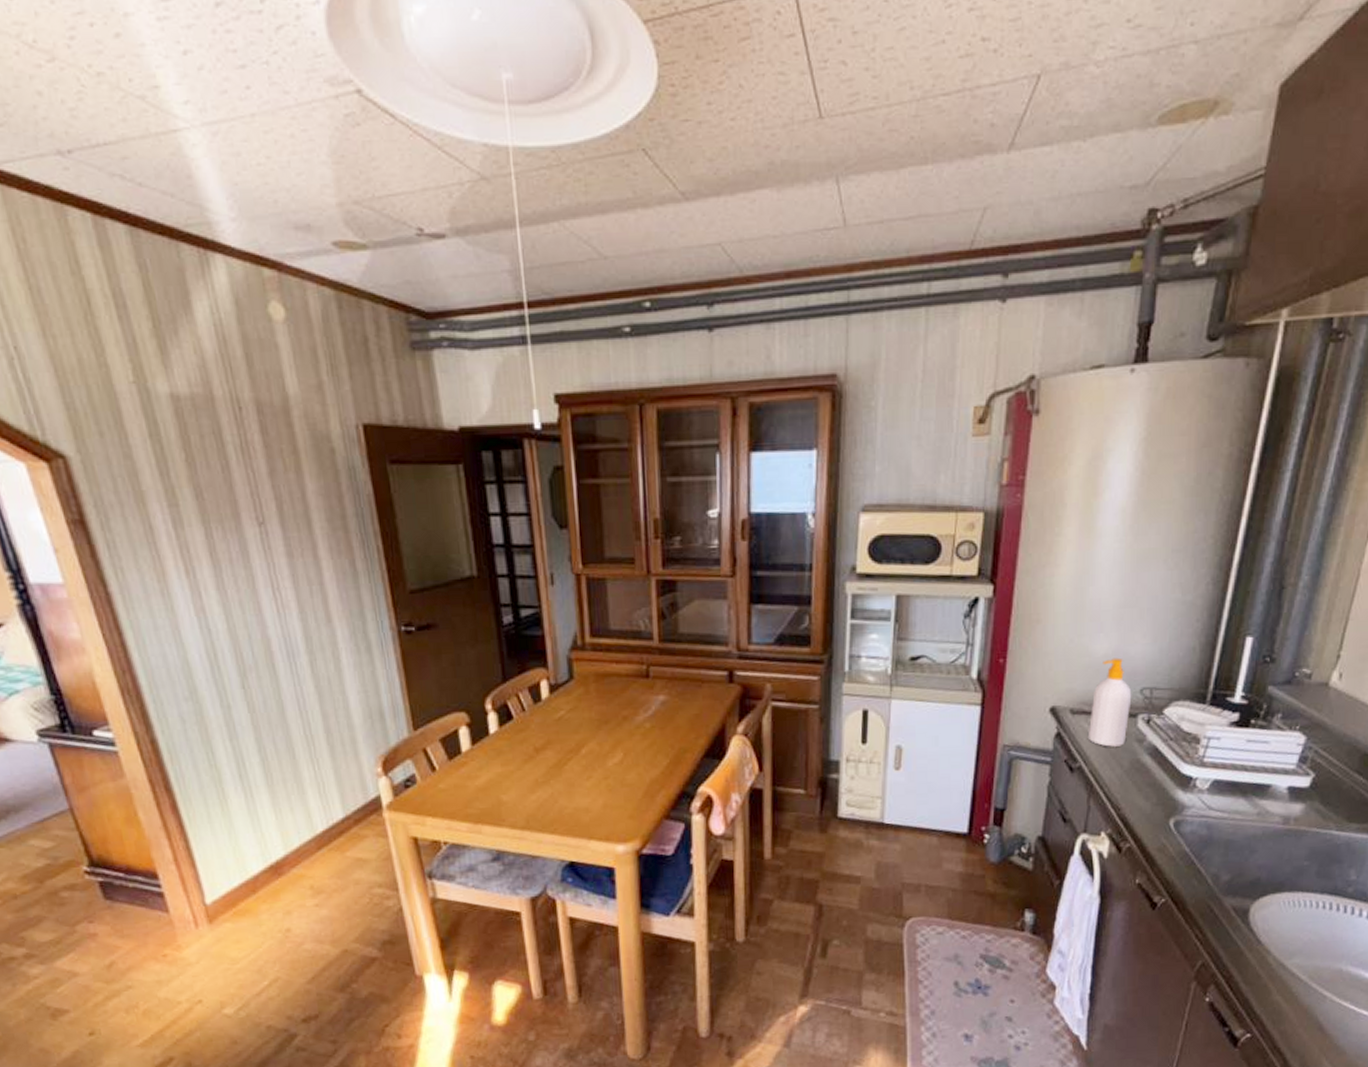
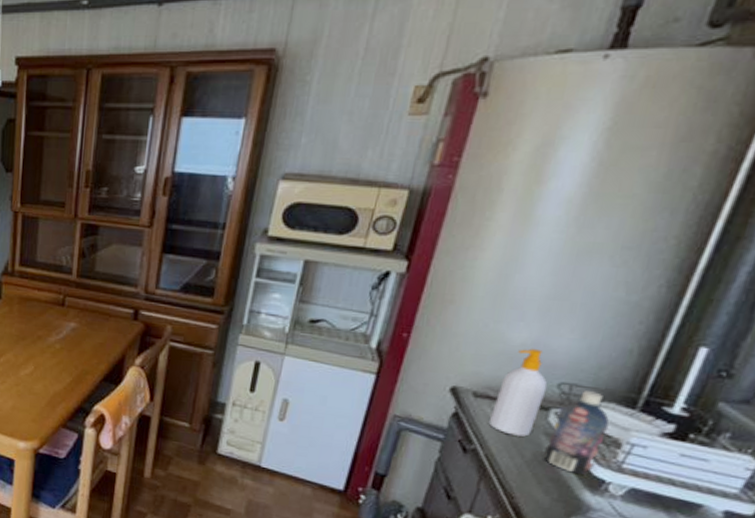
bottle: none [1139,692,1188,776] -> present [543,391,610,475]

